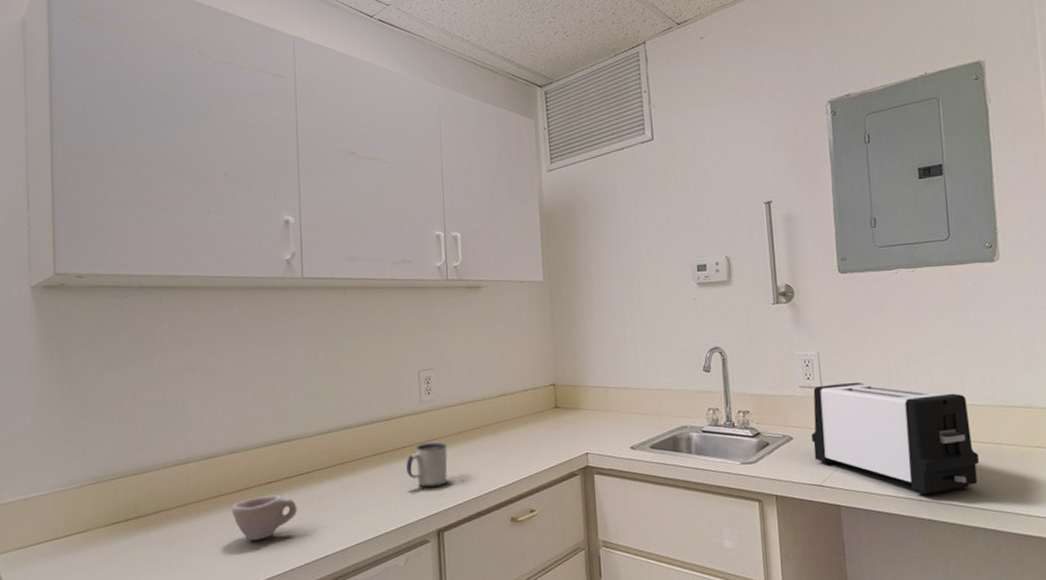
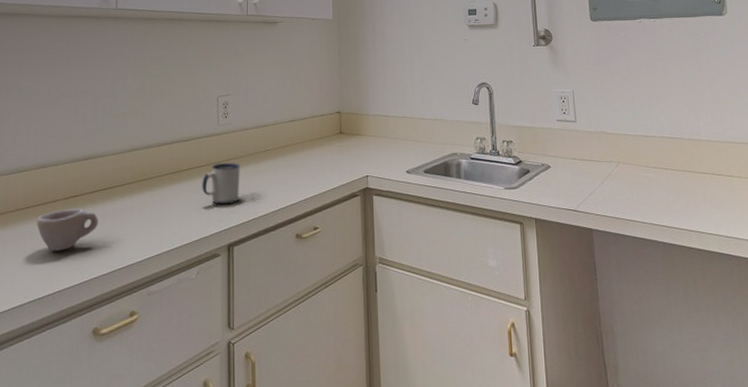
toaster: present [811,382,980,496] -> none [567,117,714,221]

